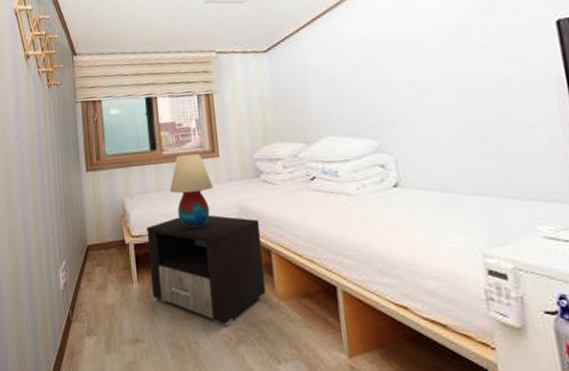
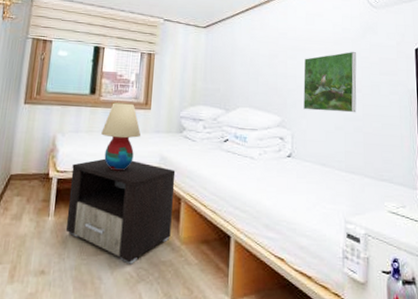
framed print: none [398,41,480,127] -> present [303,51,357,113]

